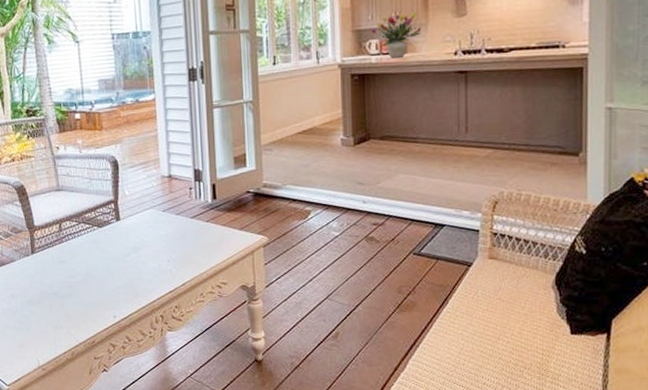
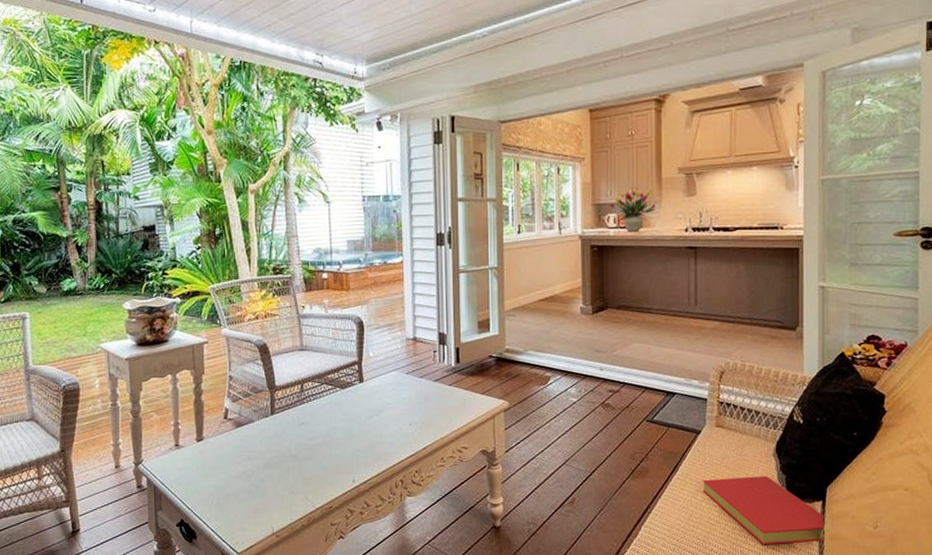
book: none [474,309,611,379] -> present [702,476,826,546]

